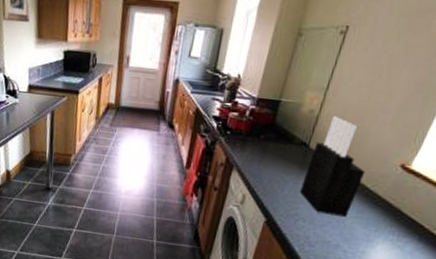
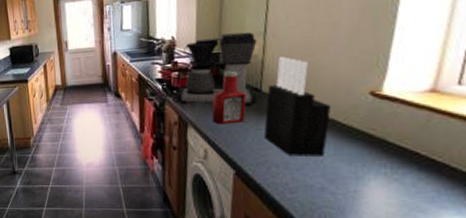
coffee maker: none [228,82,318,160] -> present [176,32,258,107]
ketchup bottle: none [257,120,295,174] -> present [212,70,247,125]

